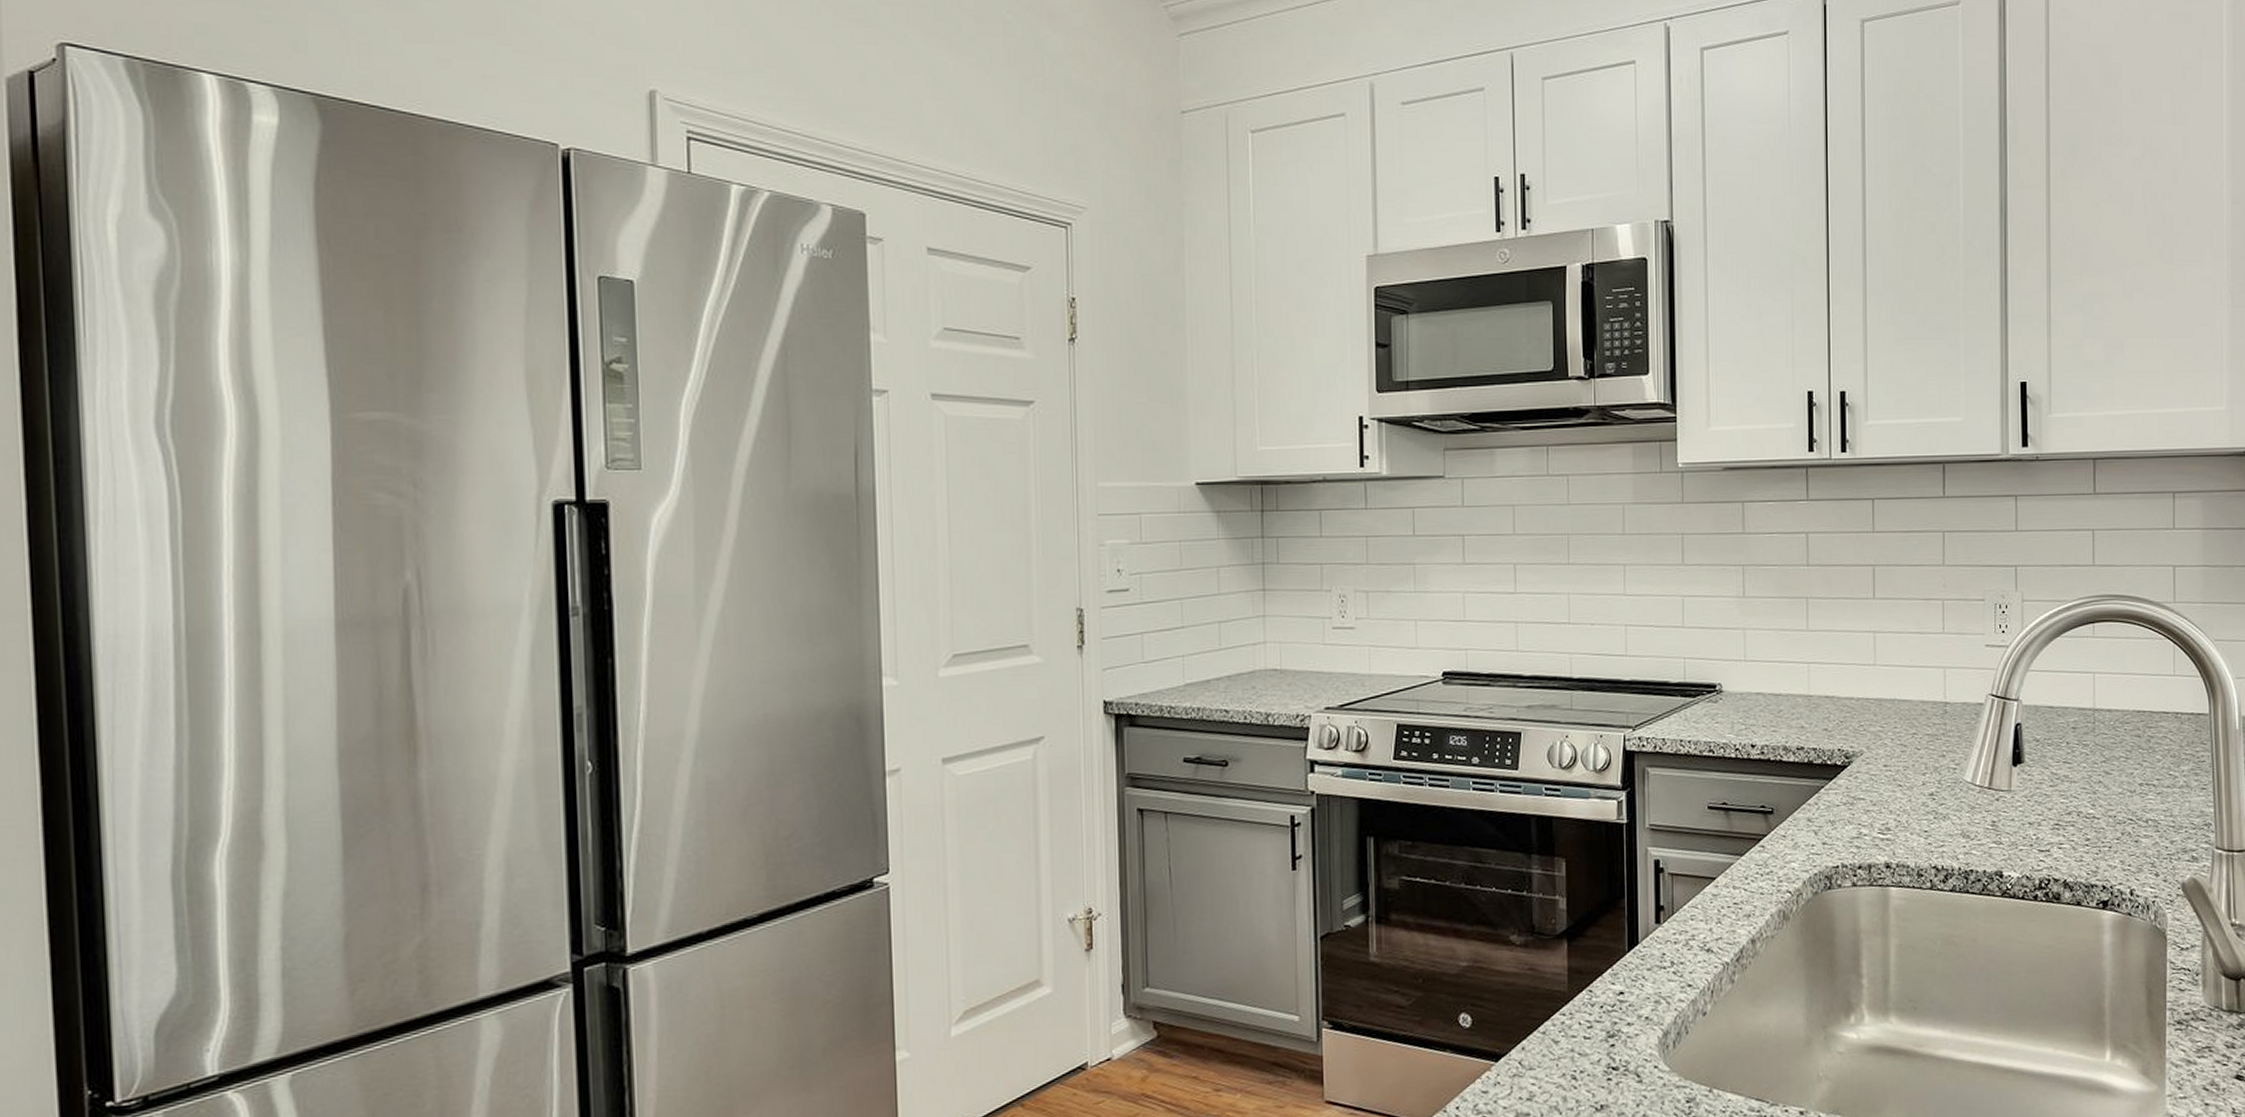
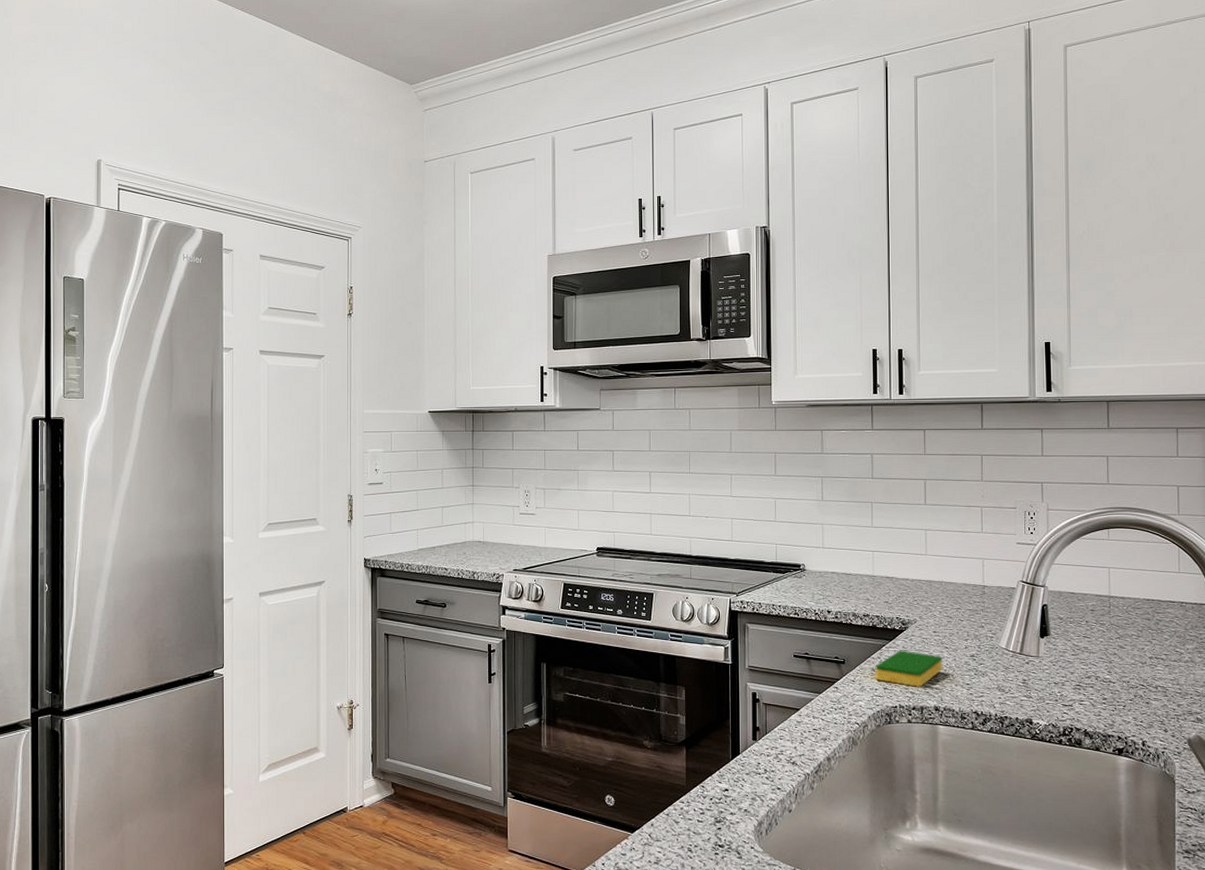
dish sponge: none [1811,791,1895,839] -> present [875,650,943,687]

